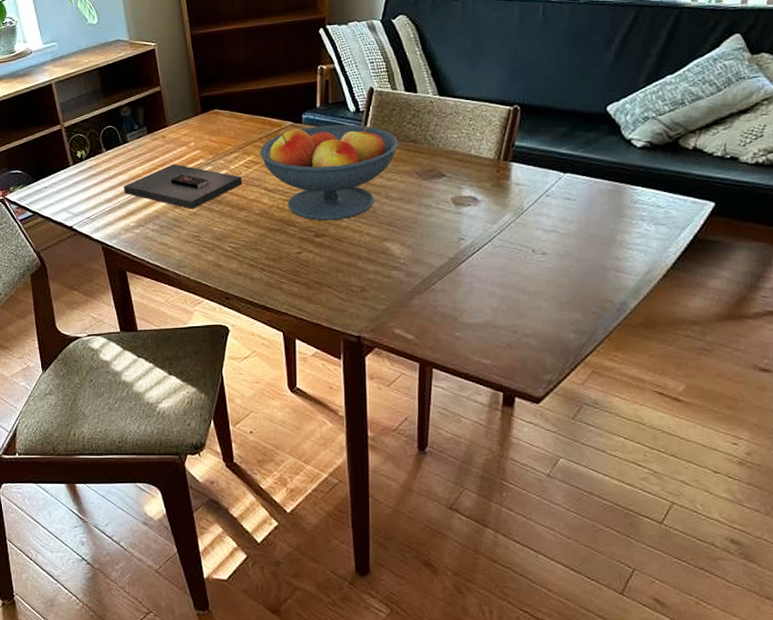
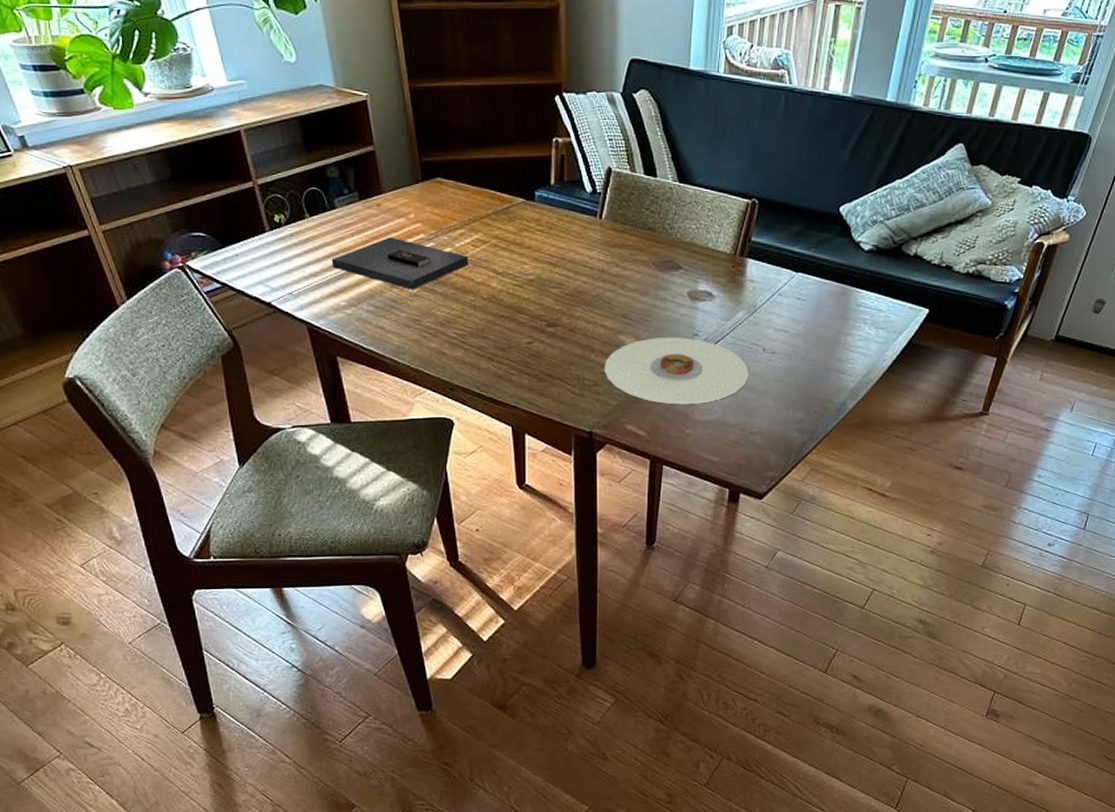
fruit bowl: present [259,124,399,221] -> none [488,205,637,310]
plate: none [370,242,519,308] -> present [604,337,749,404]

